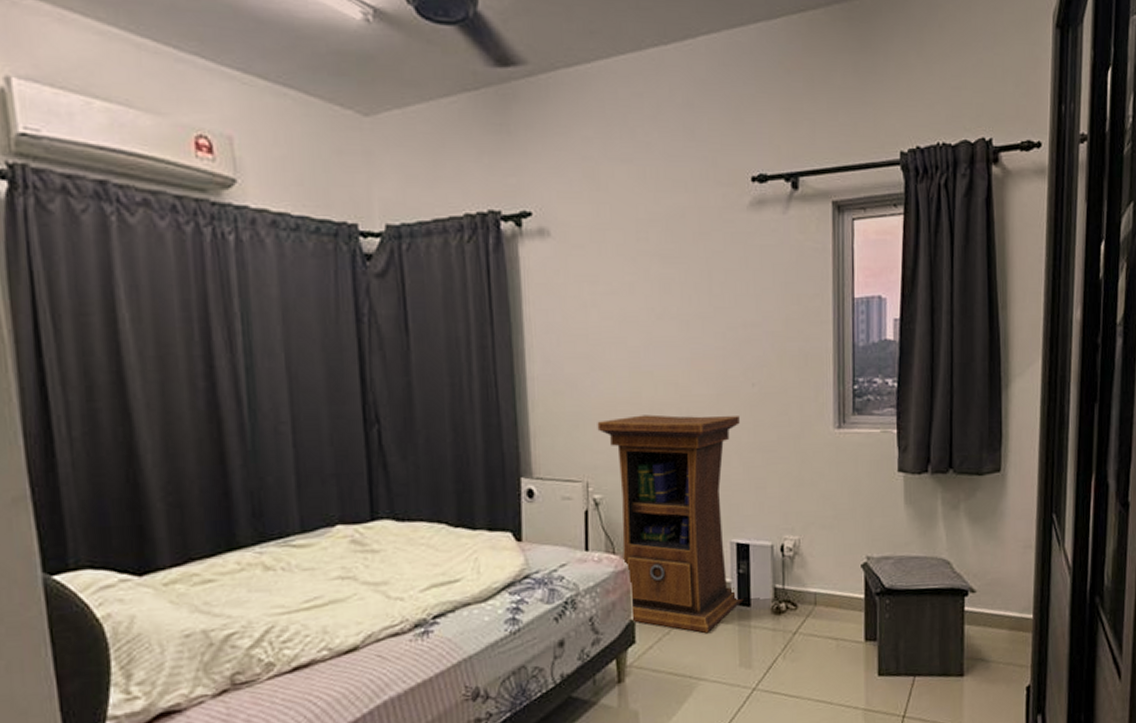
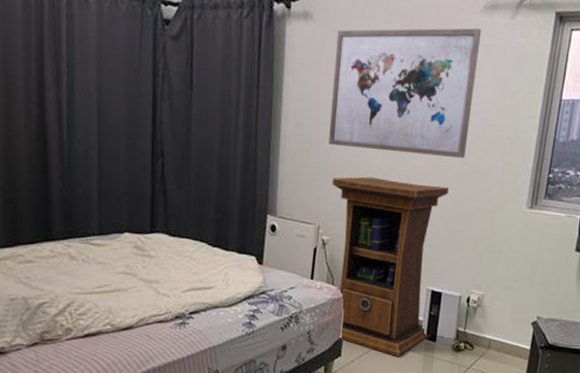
wall art: none [582,227,754,382] -> present [328,28,482,158]

